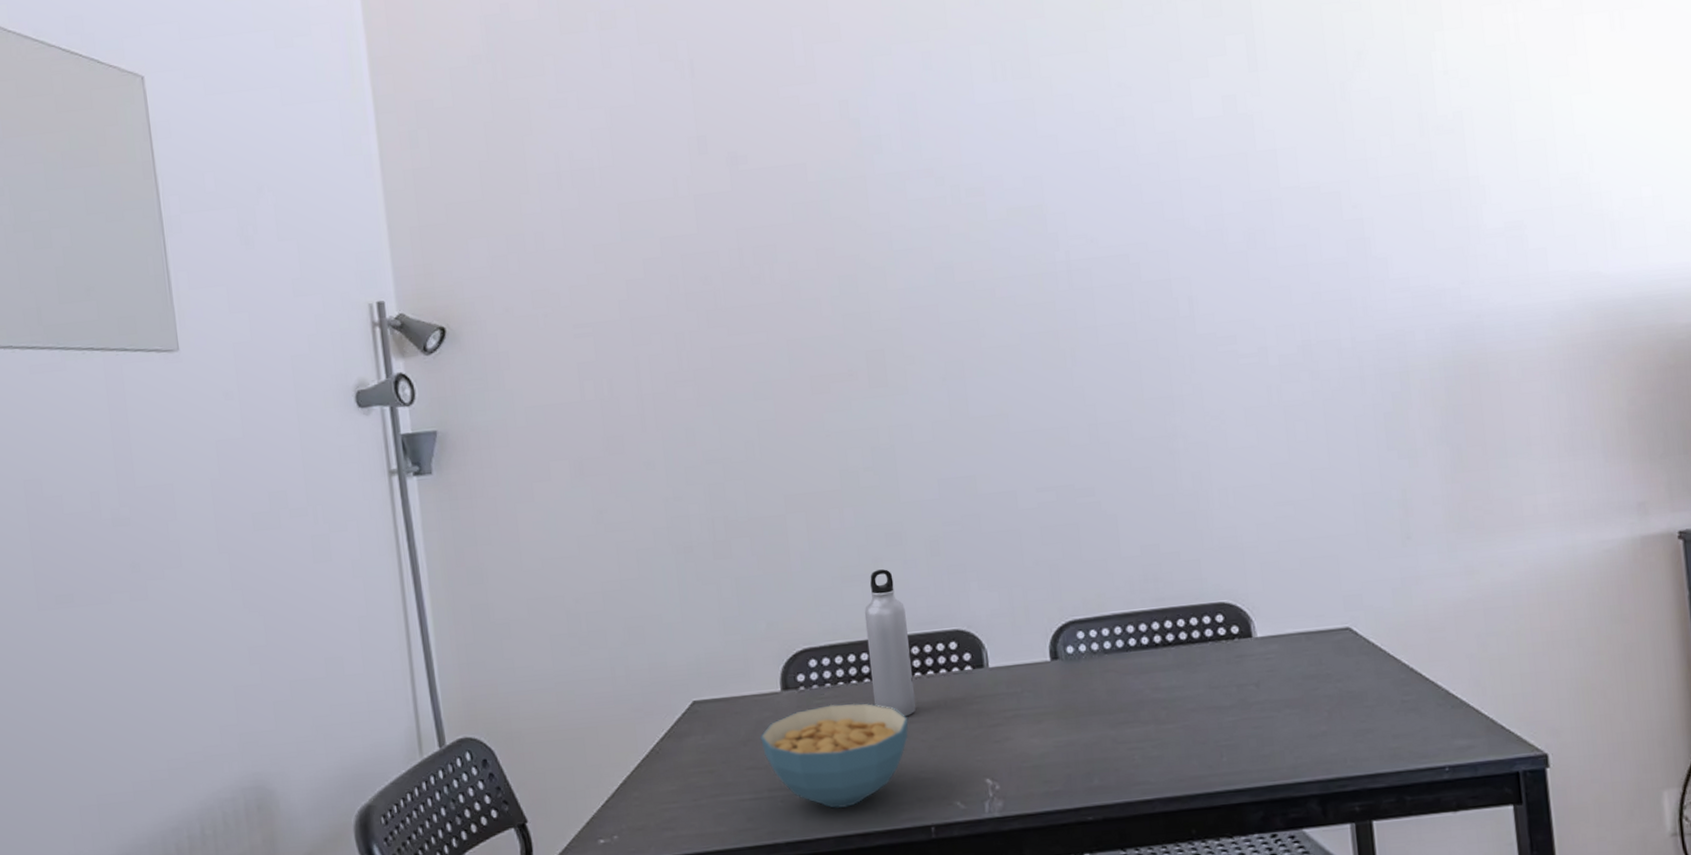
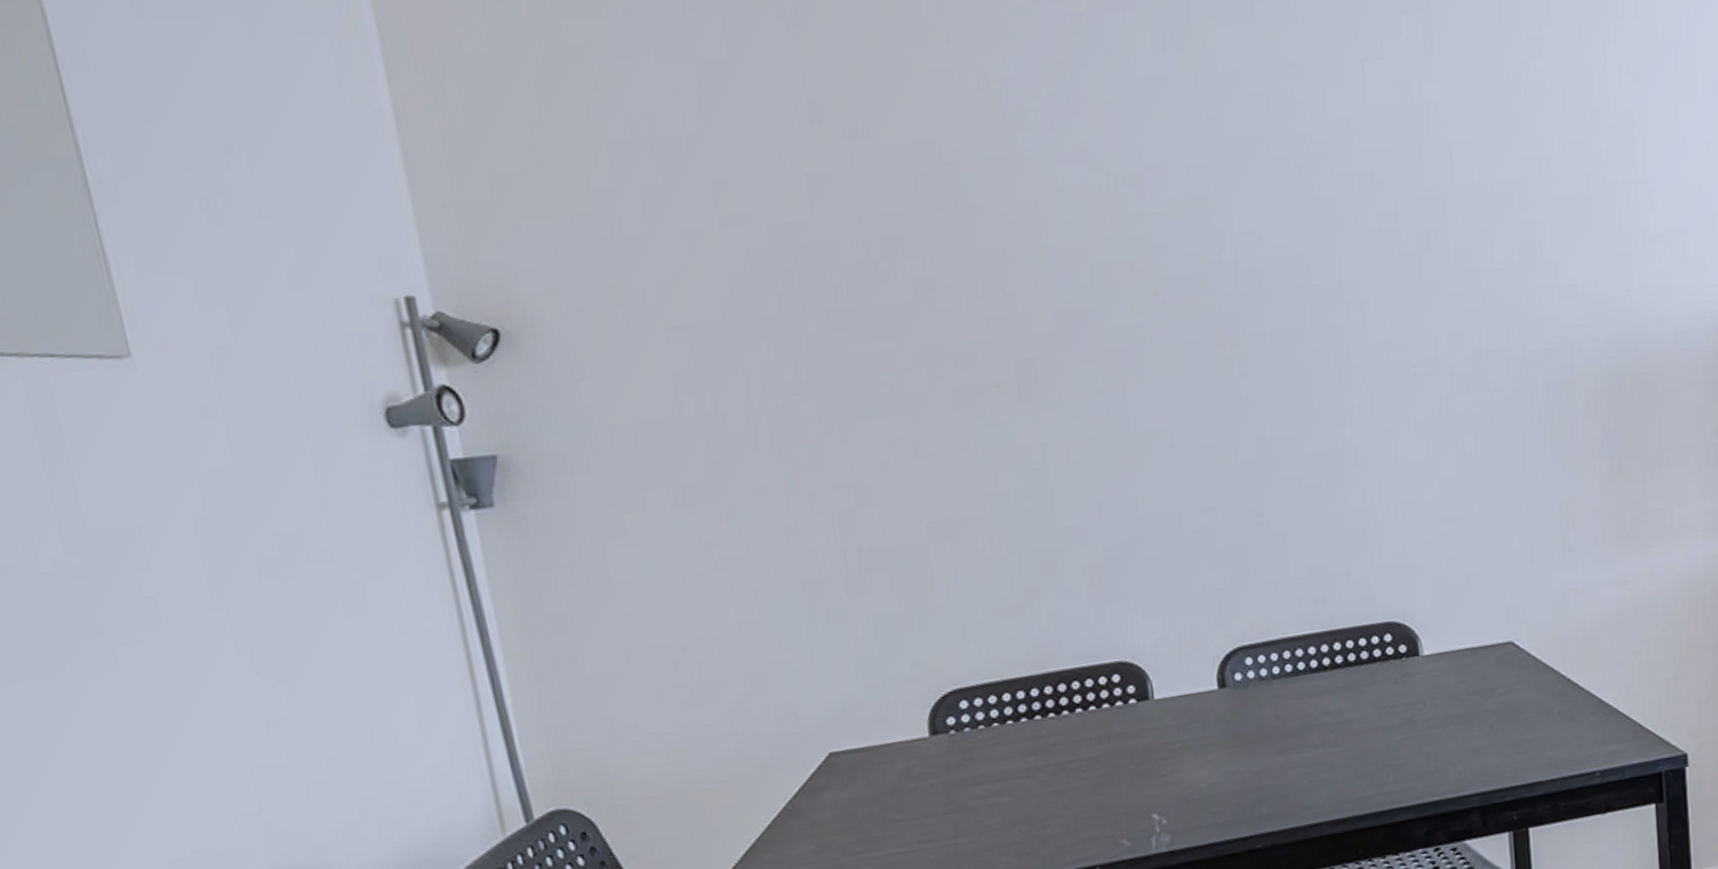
cereal bowl: present [760,703,909,808] -> none [907,744,1071,856]
water bottle: present [864,569,916,717] -> none [1019,600,1077,756]

